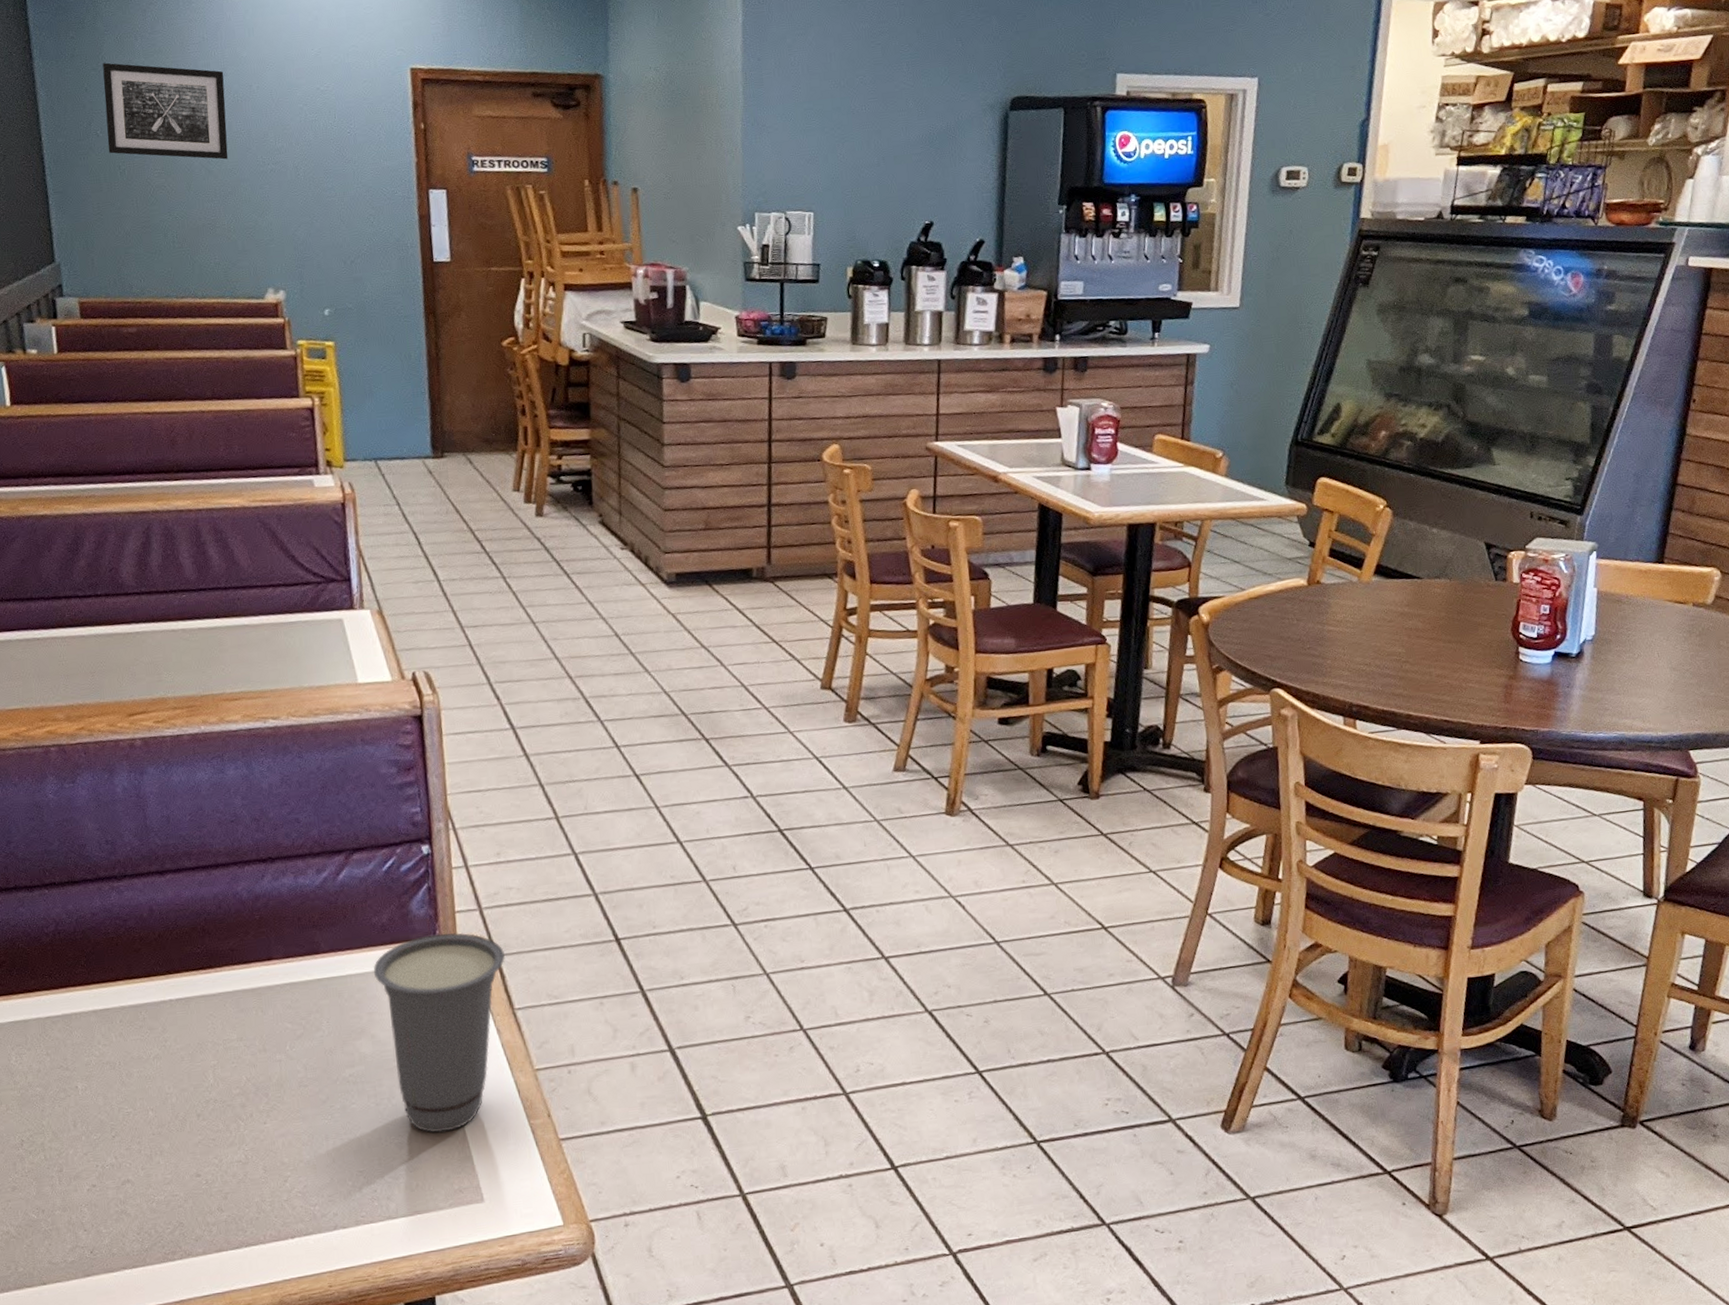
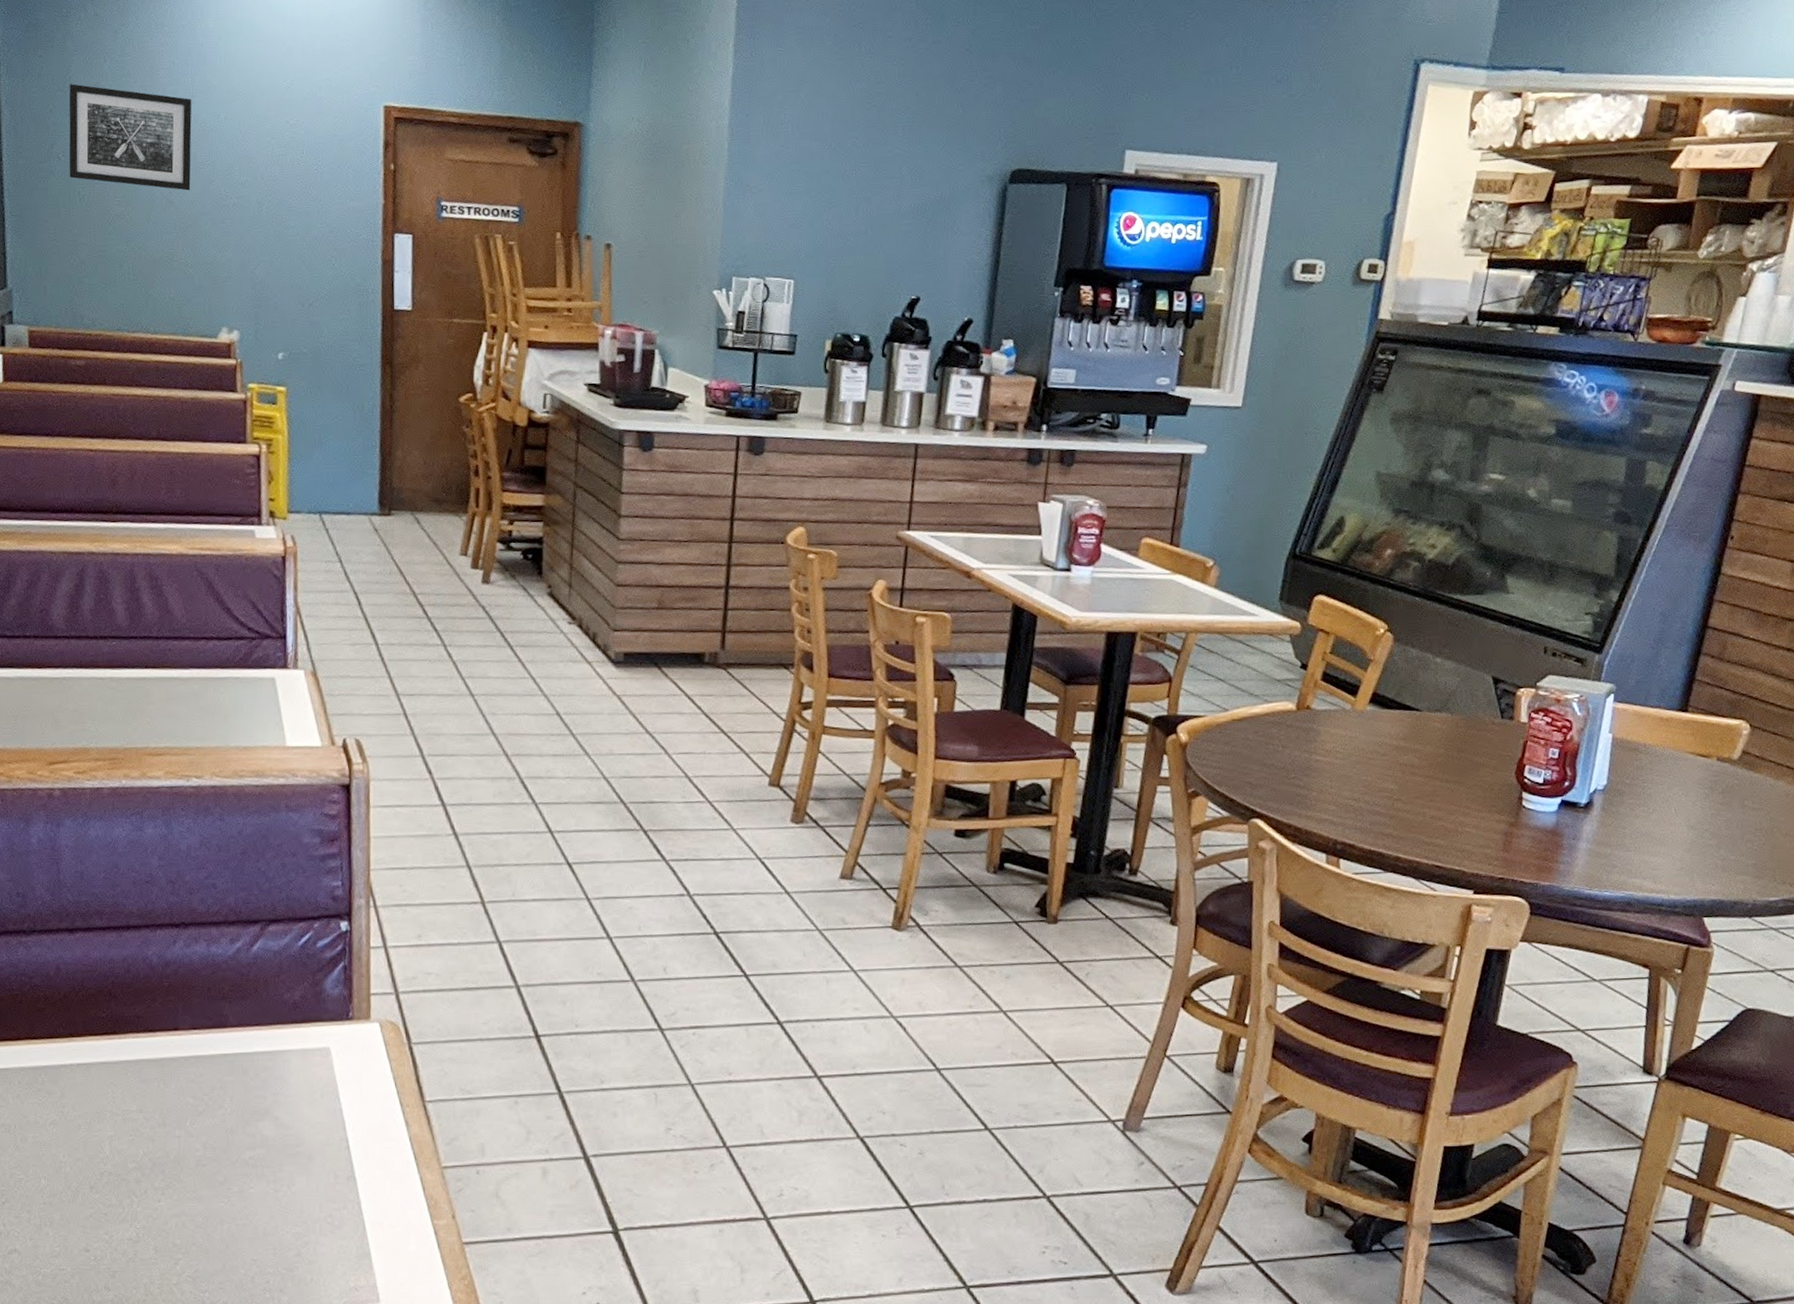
cup: present [373,932,506,1134] -> none [281,1016,420,1226]

